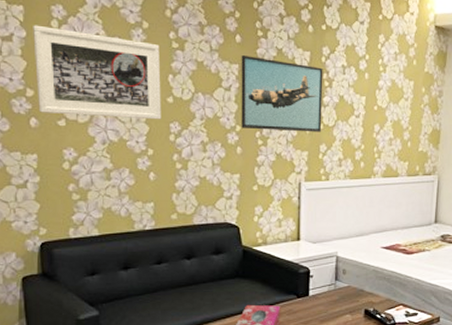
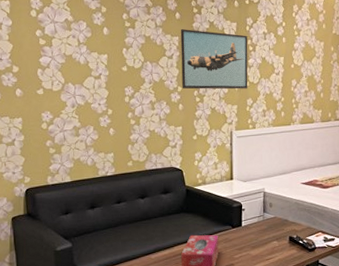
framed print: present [33,25,162,120] -> none [17,15,118,86]

